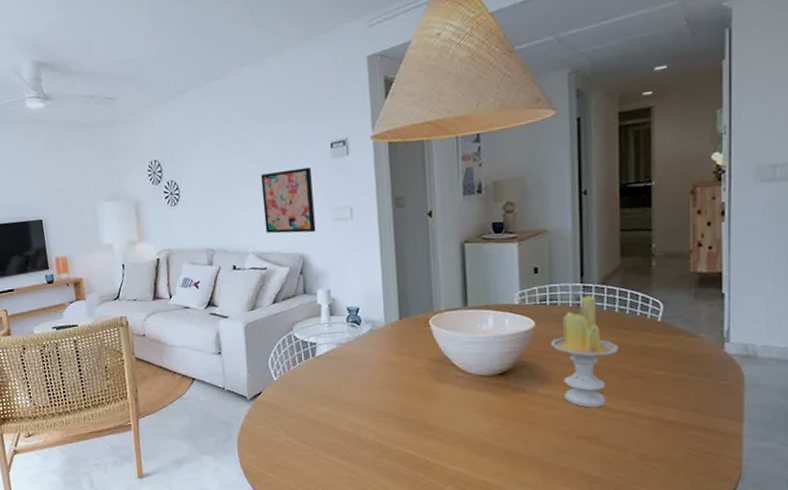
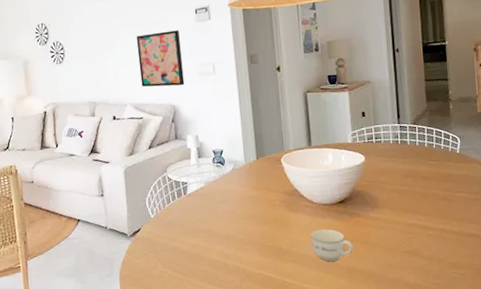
cup: none [462,404,515,443] -> present [311,229,354,262]
candle: present [550,295,619,408] -> none [377,133,430,227]

